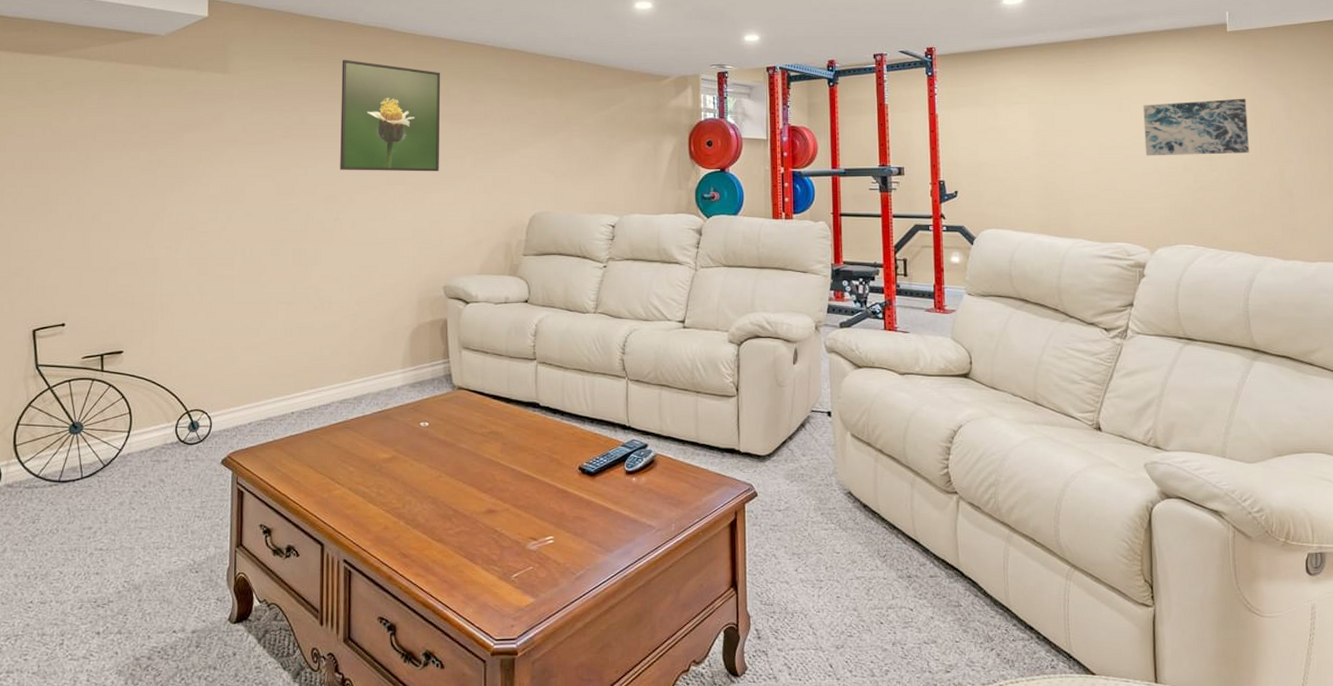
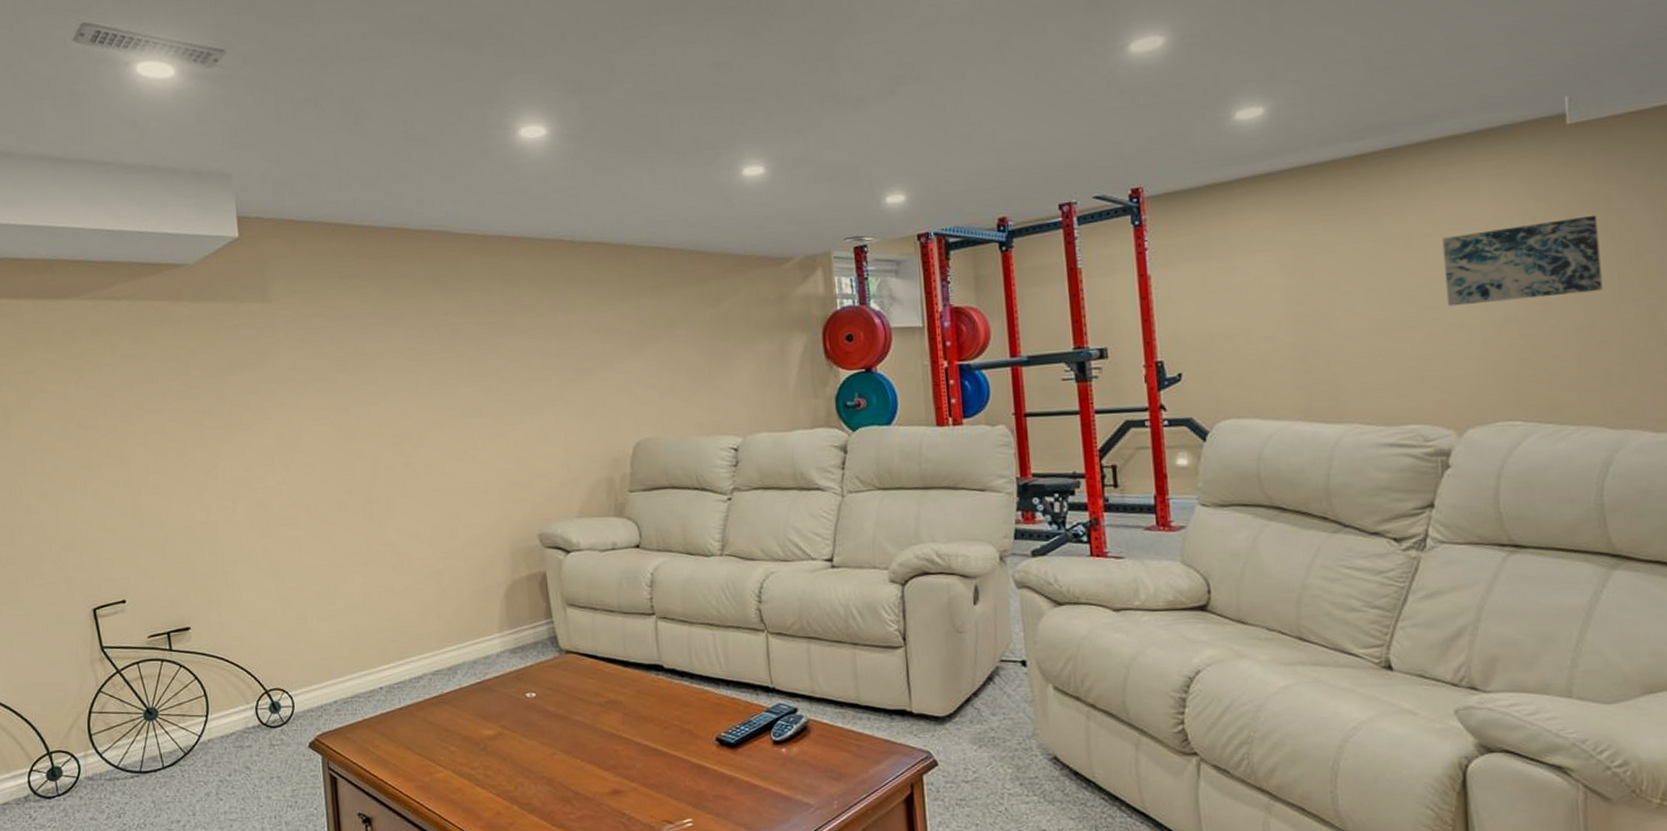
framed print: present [340,59,441,172] -> none [395,272,521,405]

